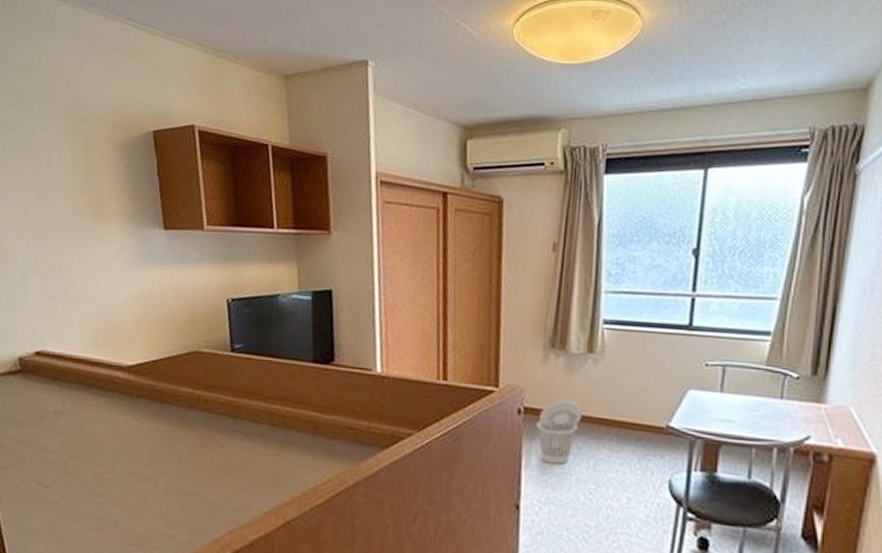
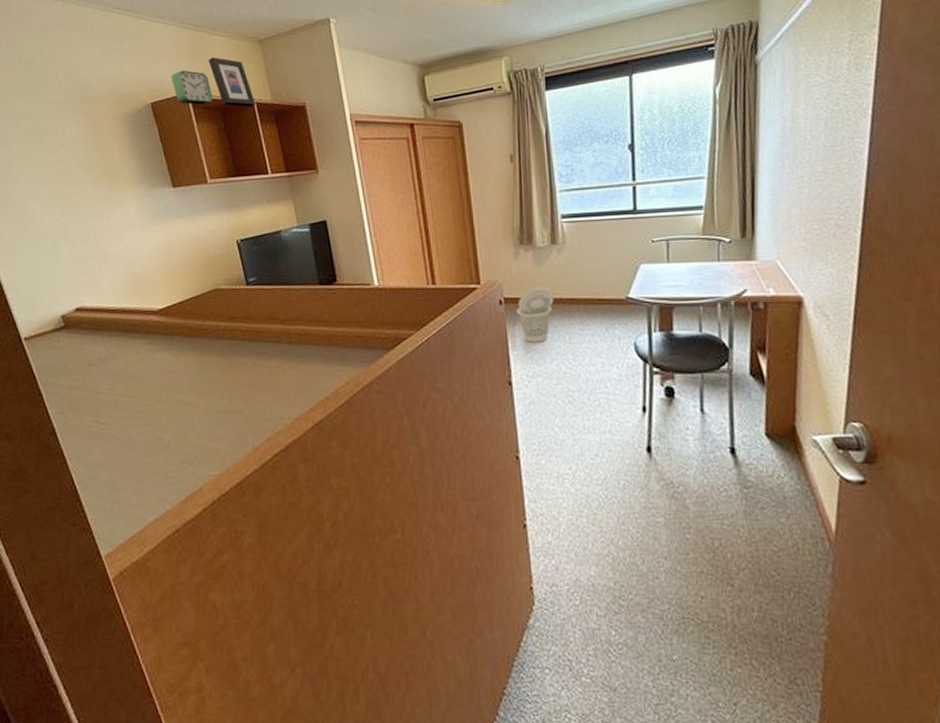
alarm clock: none [179,98,224,140] -> present [171,70,213,105]
picture frame: none [224,88,271,150] -> present [208,57,255,107]

